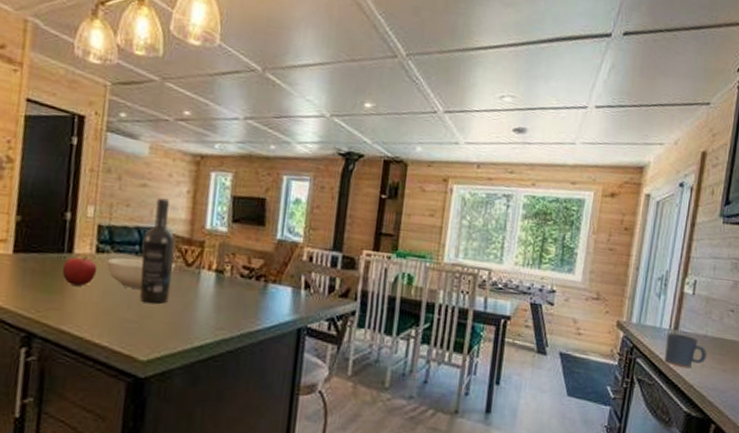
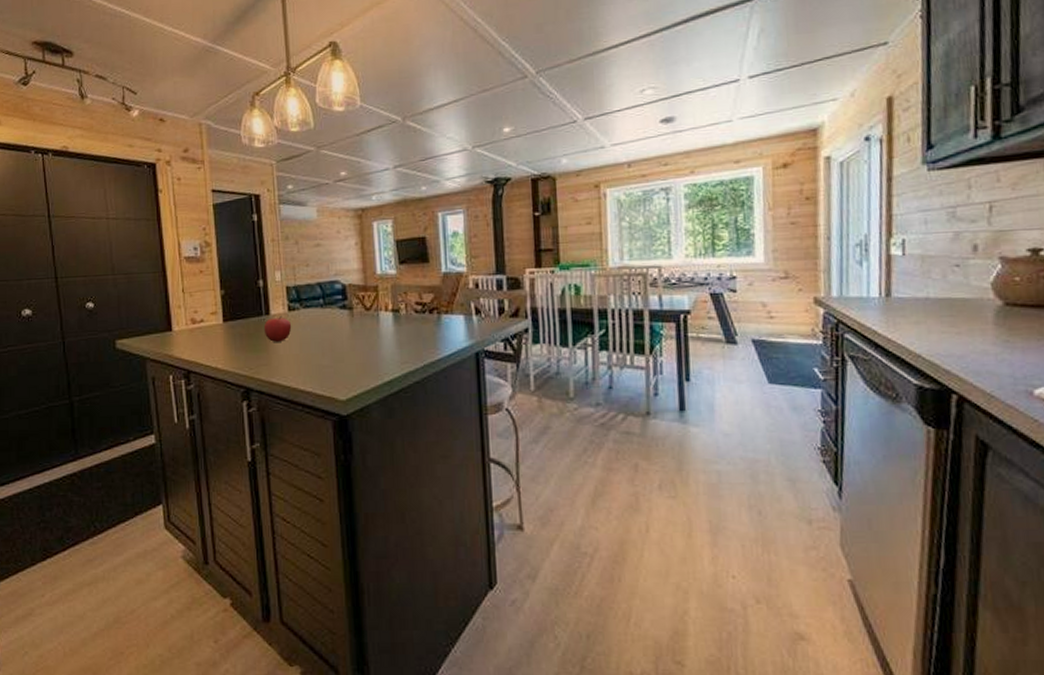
bowl: present [106,257,176,289] -> none [298,310,356,337]
wine bottle: present [139,198,176,304] -> none [325,253,356,348]
mug: present [665,332,708,369] -> none [877,300,934,337]

